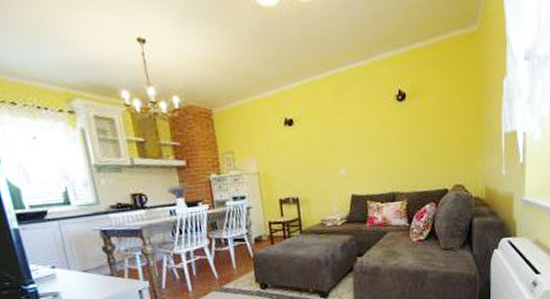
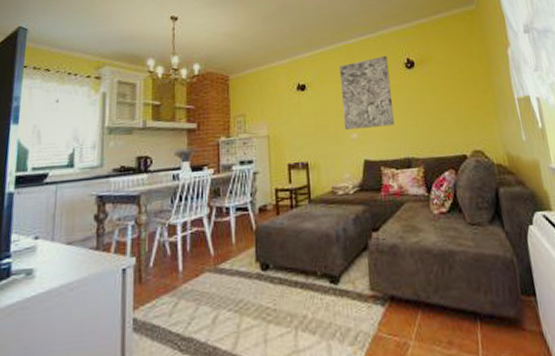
wall art: none [328,87,382,166] -> present [339,56,394,130]

